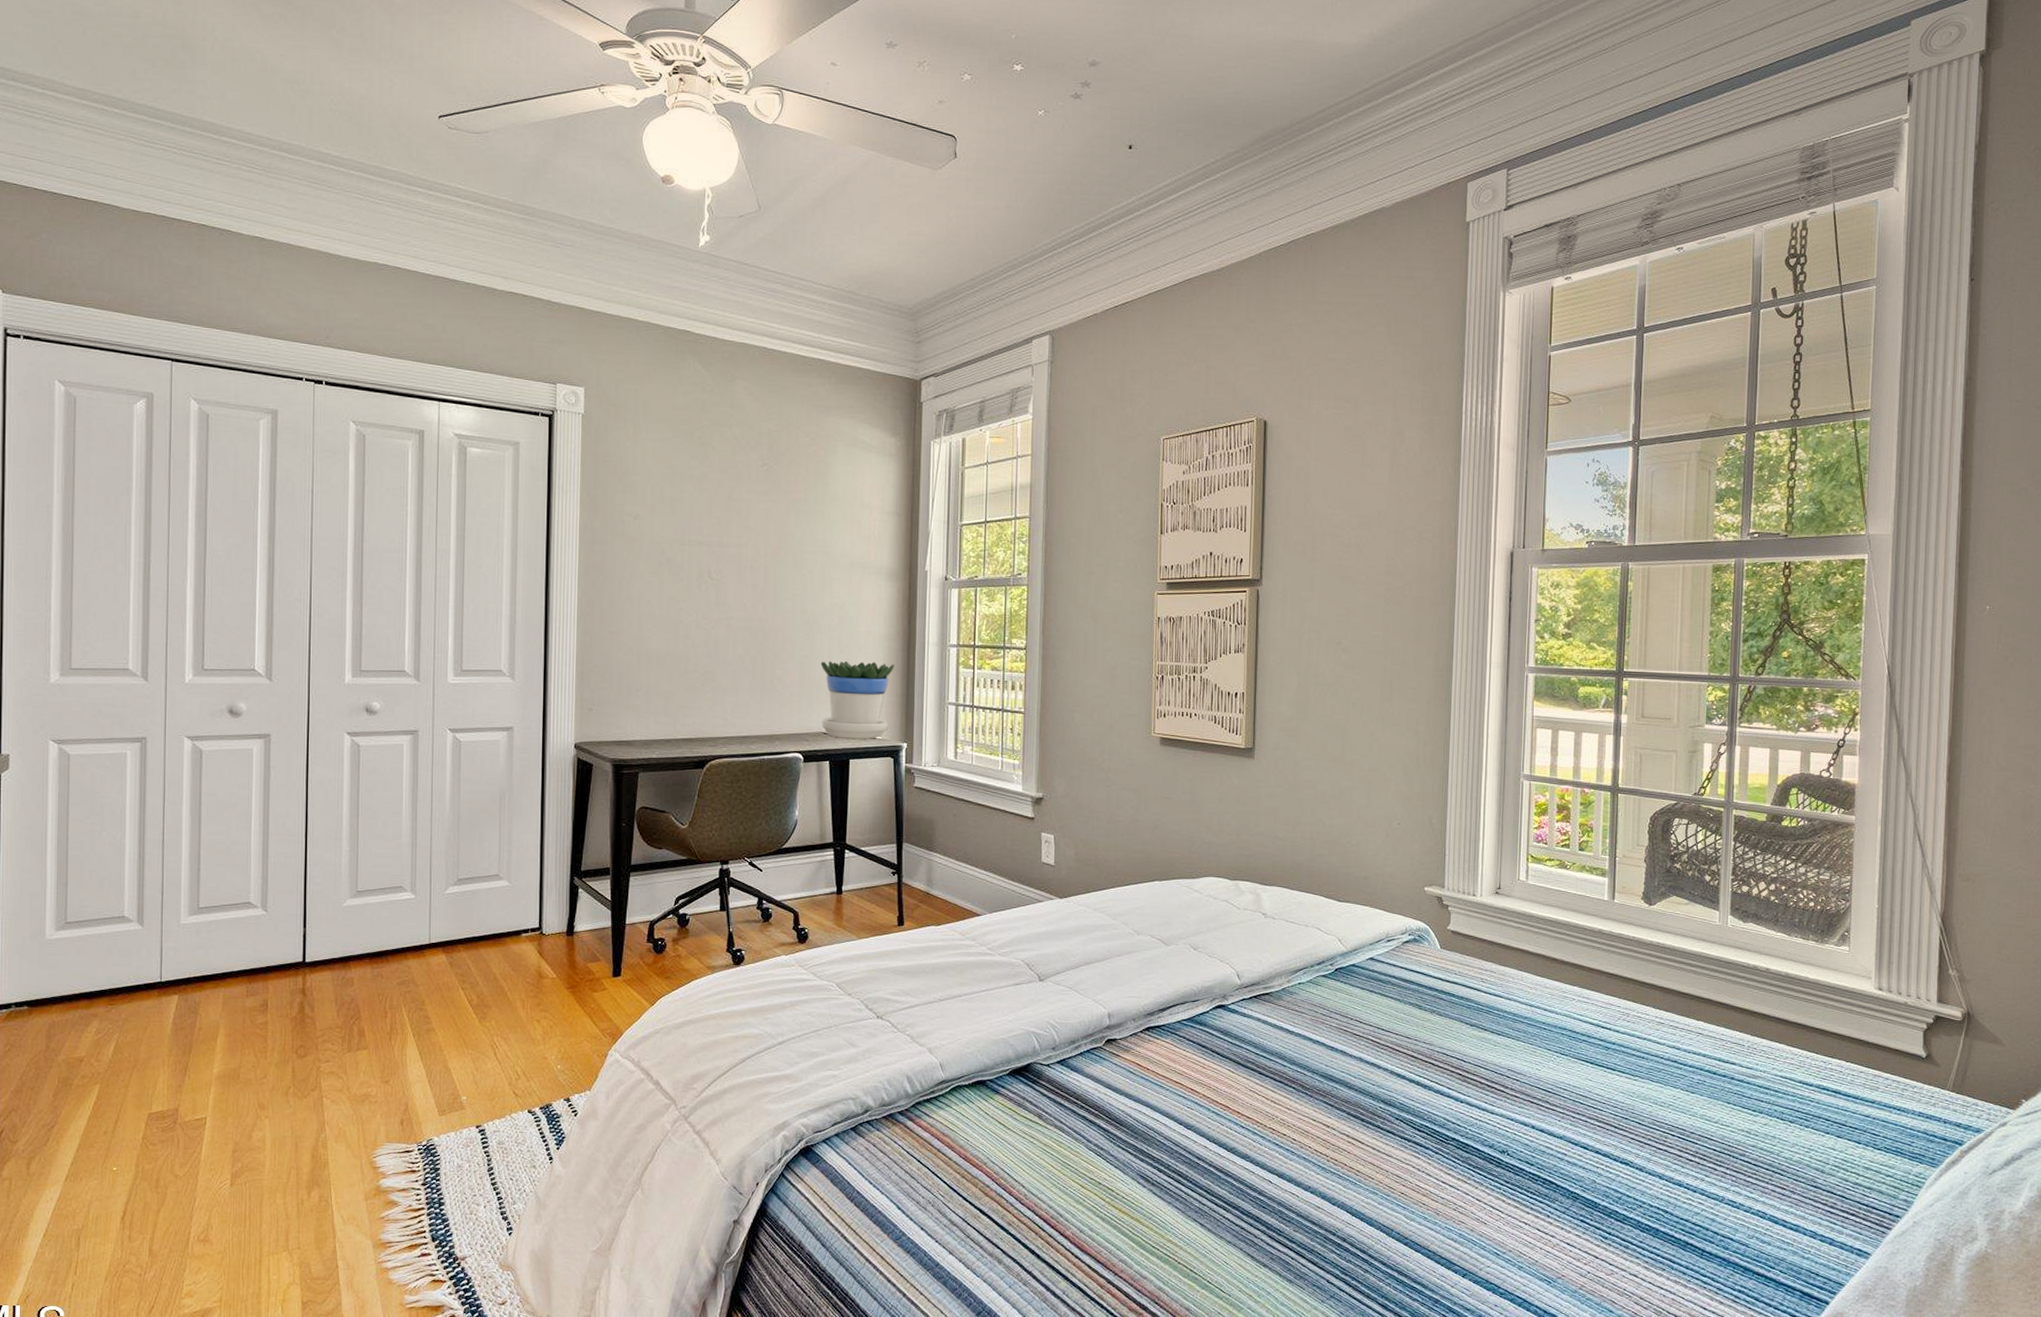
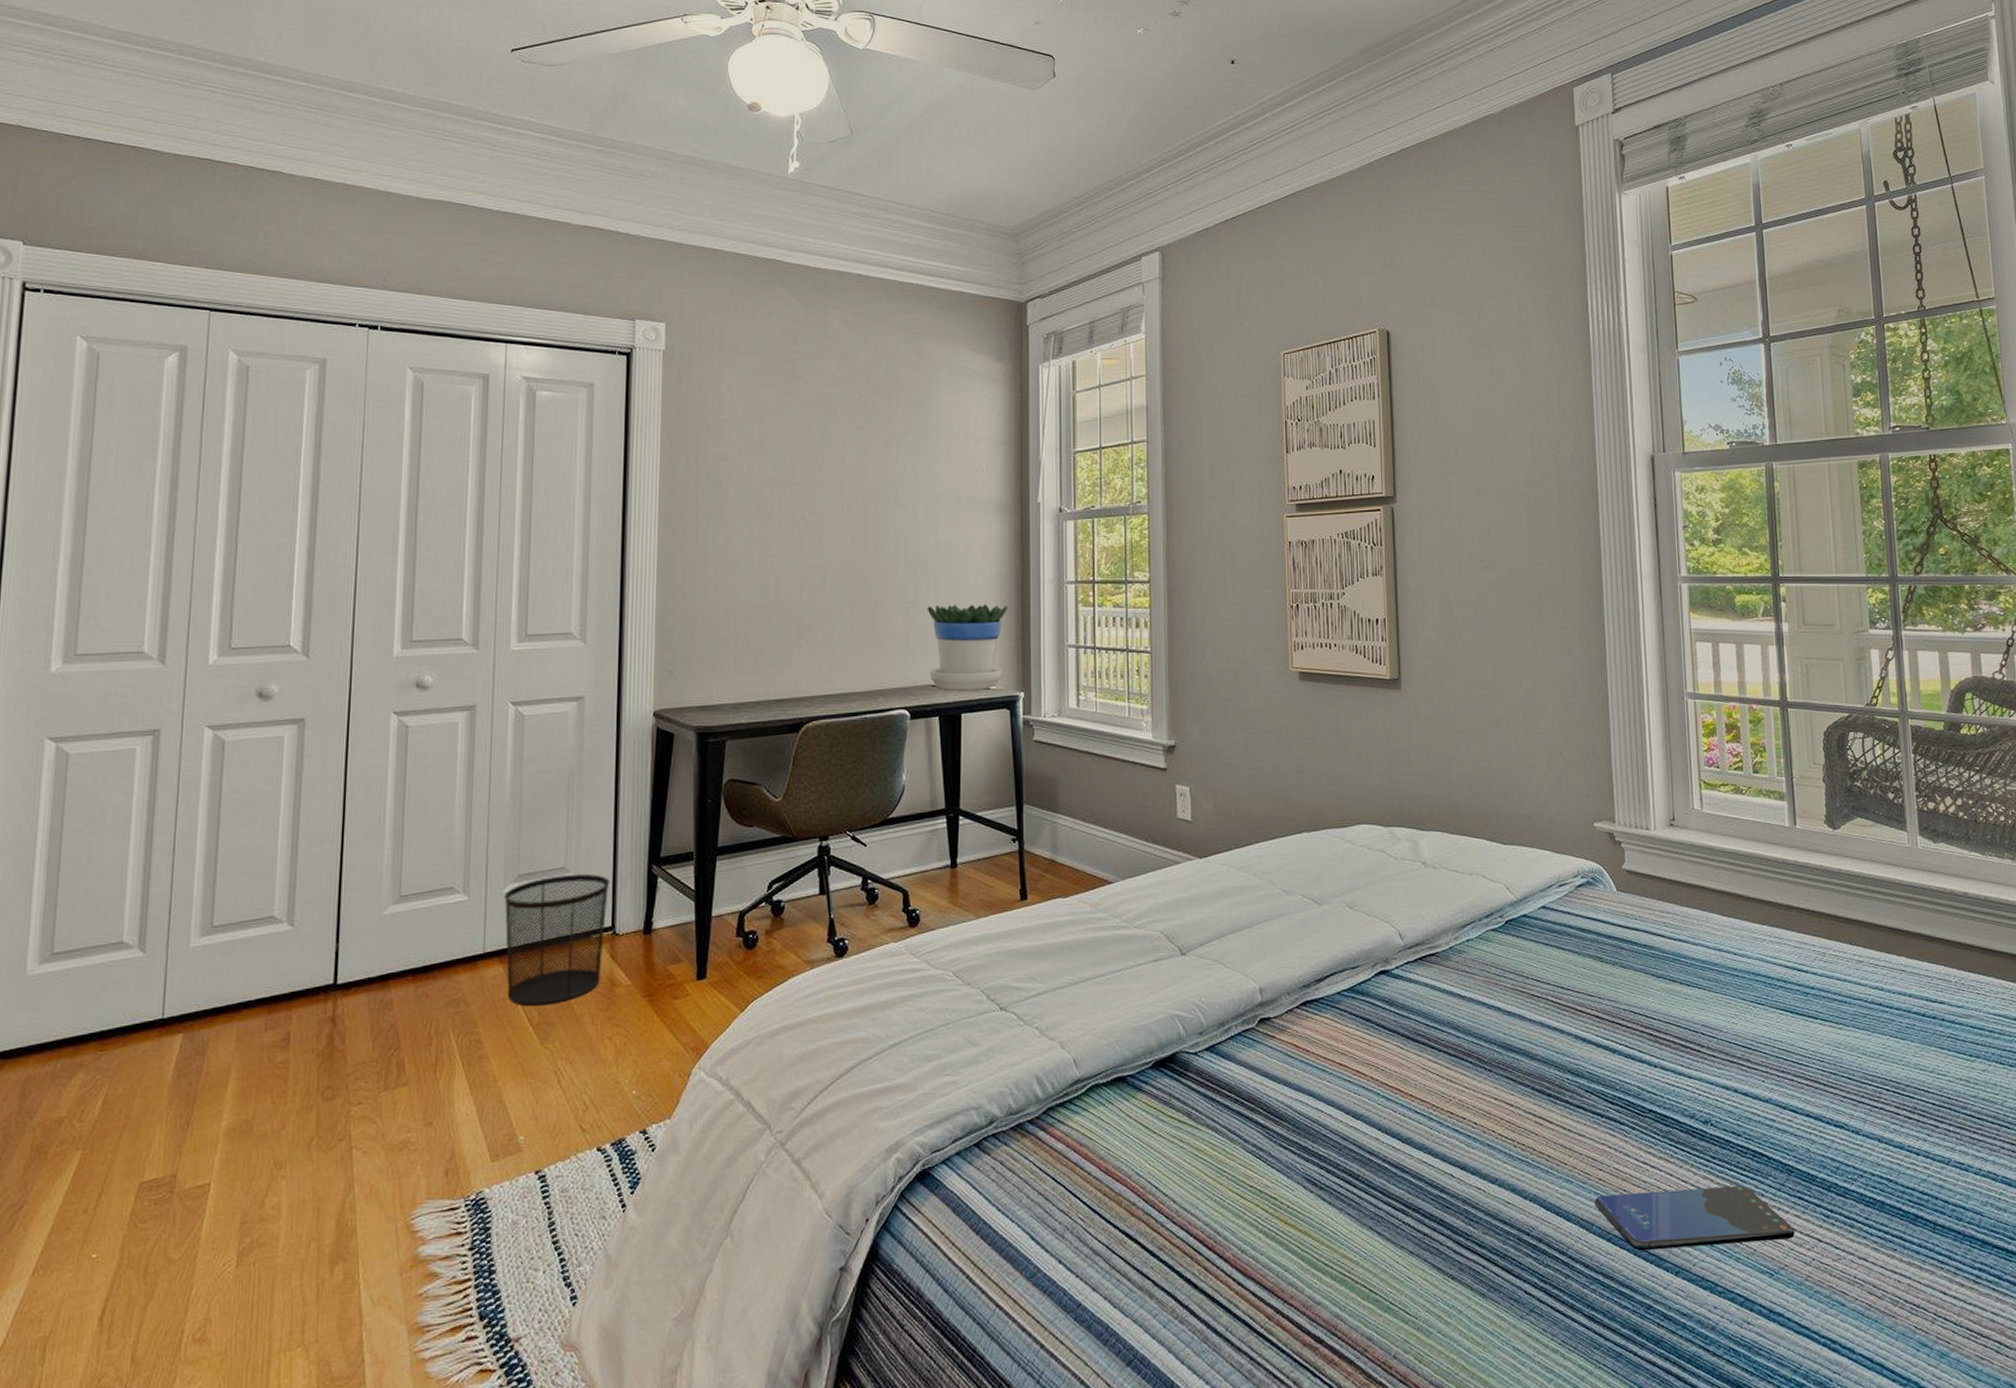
waste bin: none [446,881,538,990] -> present [504,874,610,1006]
smartphone: none [1395,1206,1574,1256] -> present [1594,1185,1795,1251]

